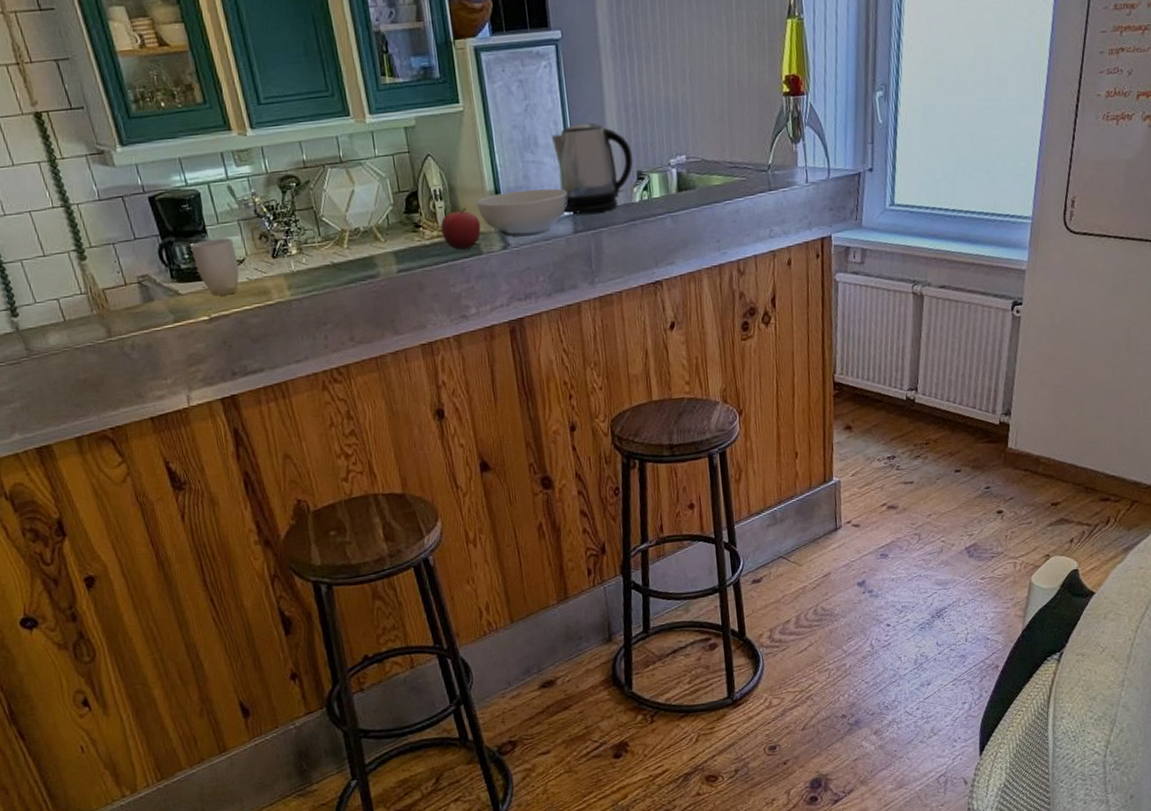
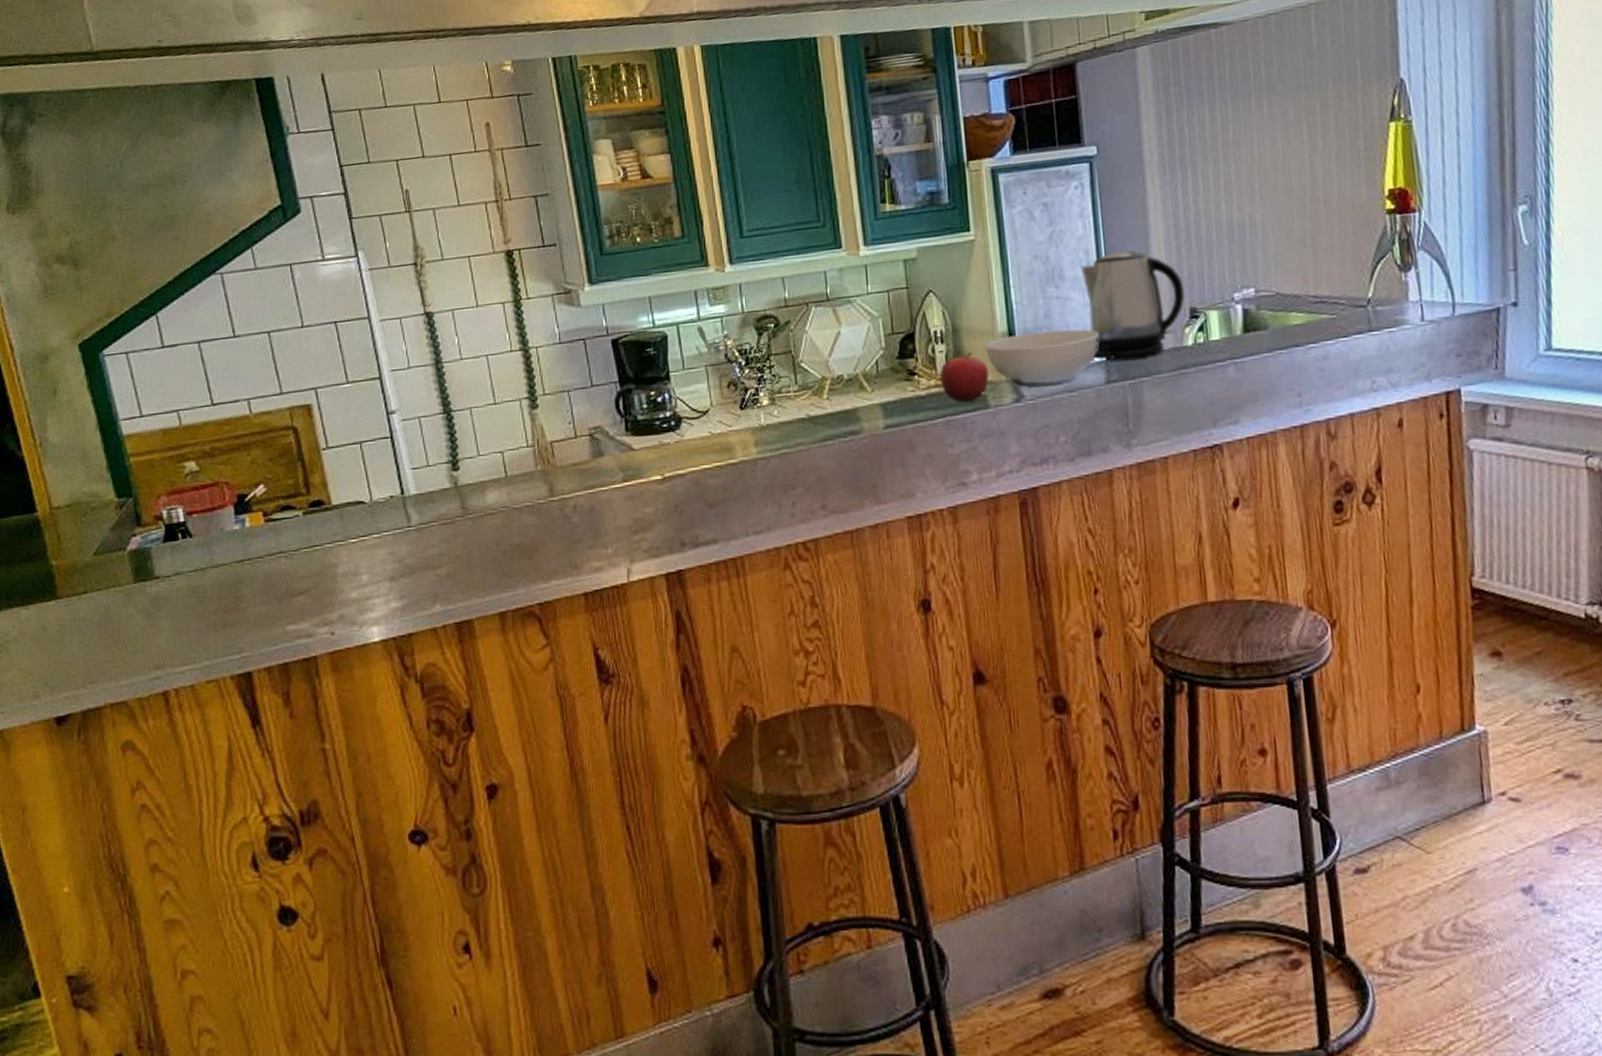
mug: present [190,238,240,297] -> none [651,385,702,453]

